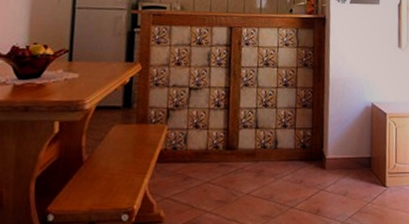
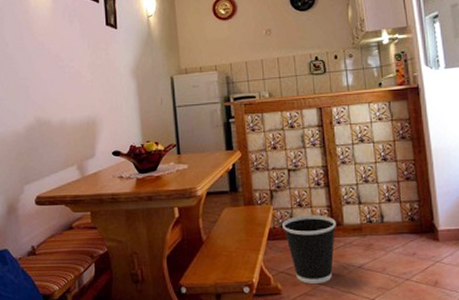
wastebasket: none [175,137,231,211] -> present [282,214,336,283]

